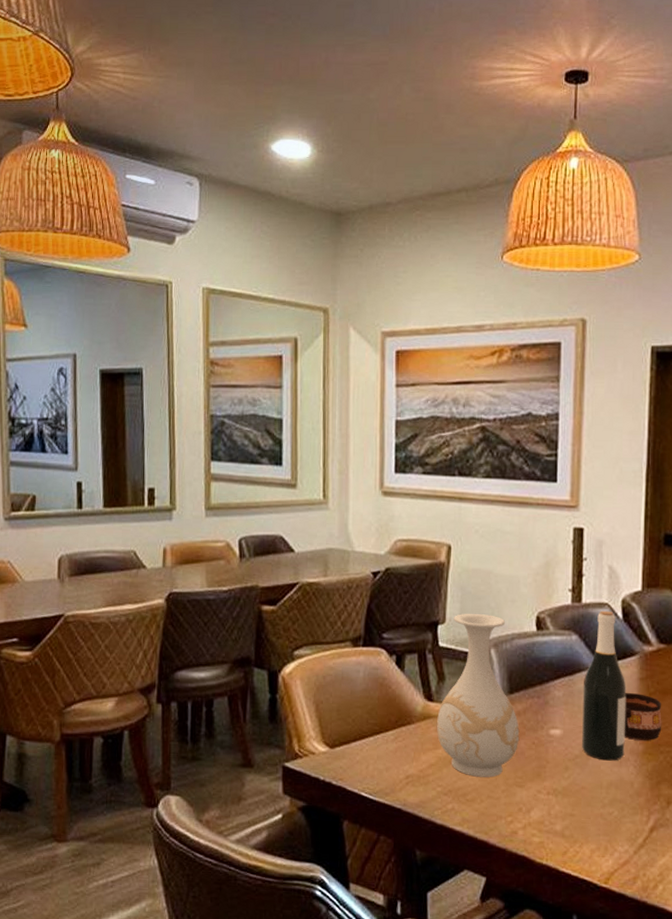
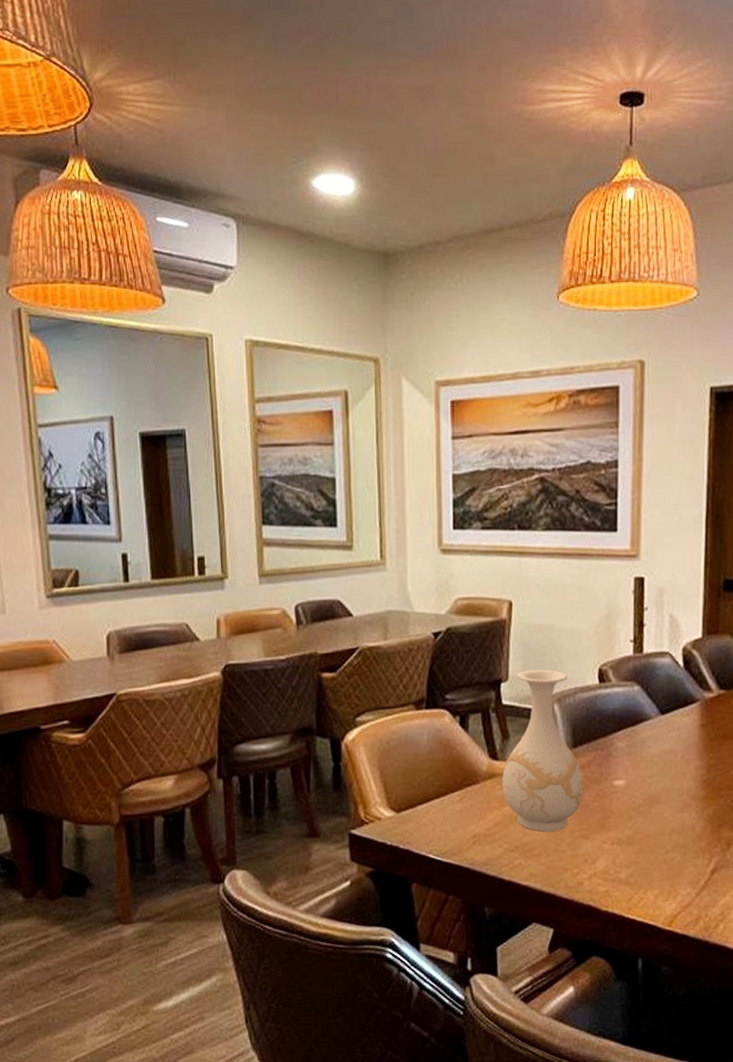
wine bottle: present [582,610,626,761] -> none [645,659,688,808]
cup: present [624,692,662,741] -> none [685,739,722,786]

